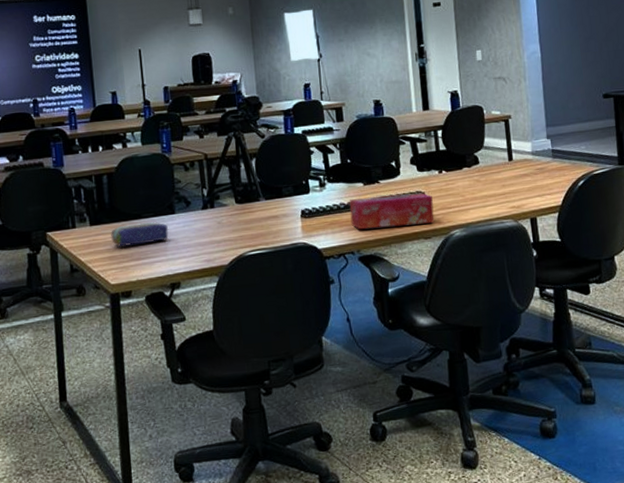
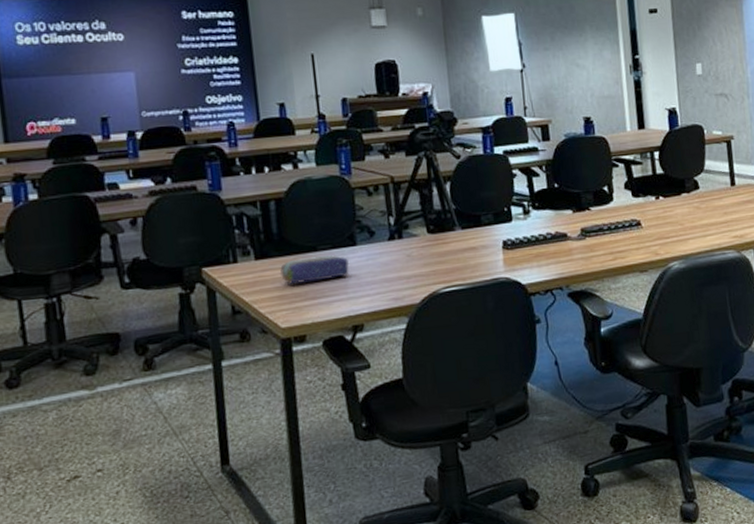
tissue box: present [349,193,435,230] -> none [556,221,651,263]

